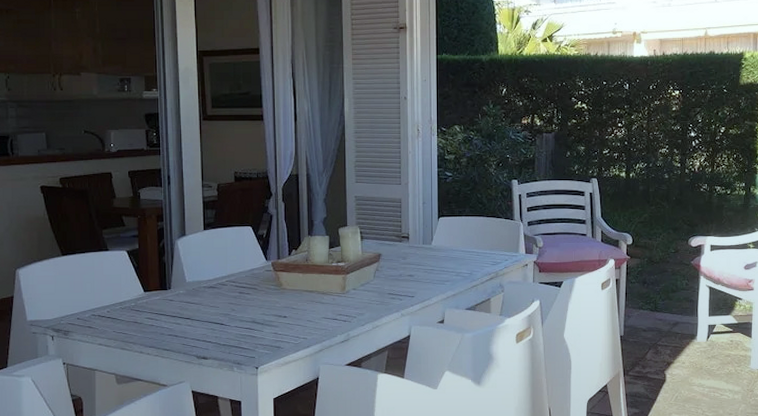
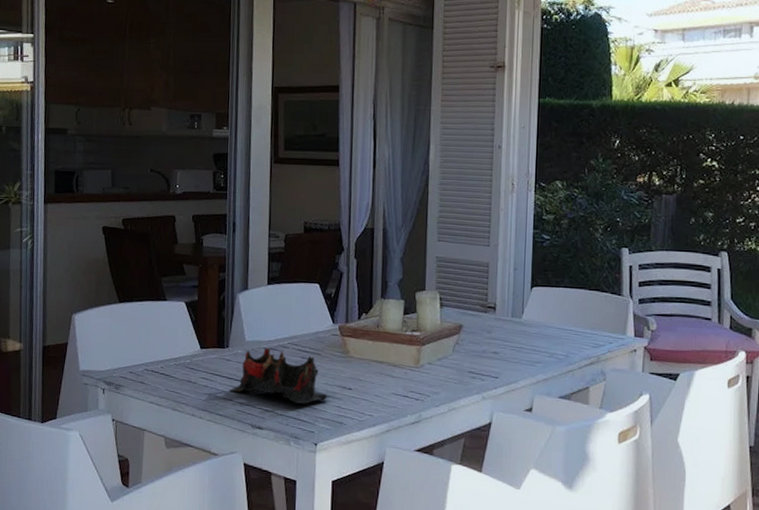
decorative bowl: none [174,286,268,333] -> present [230,347,331,404]

